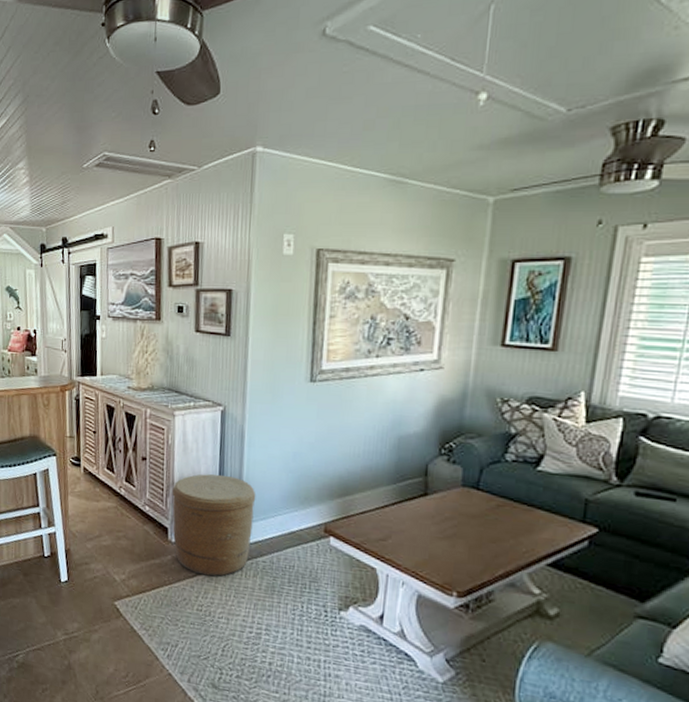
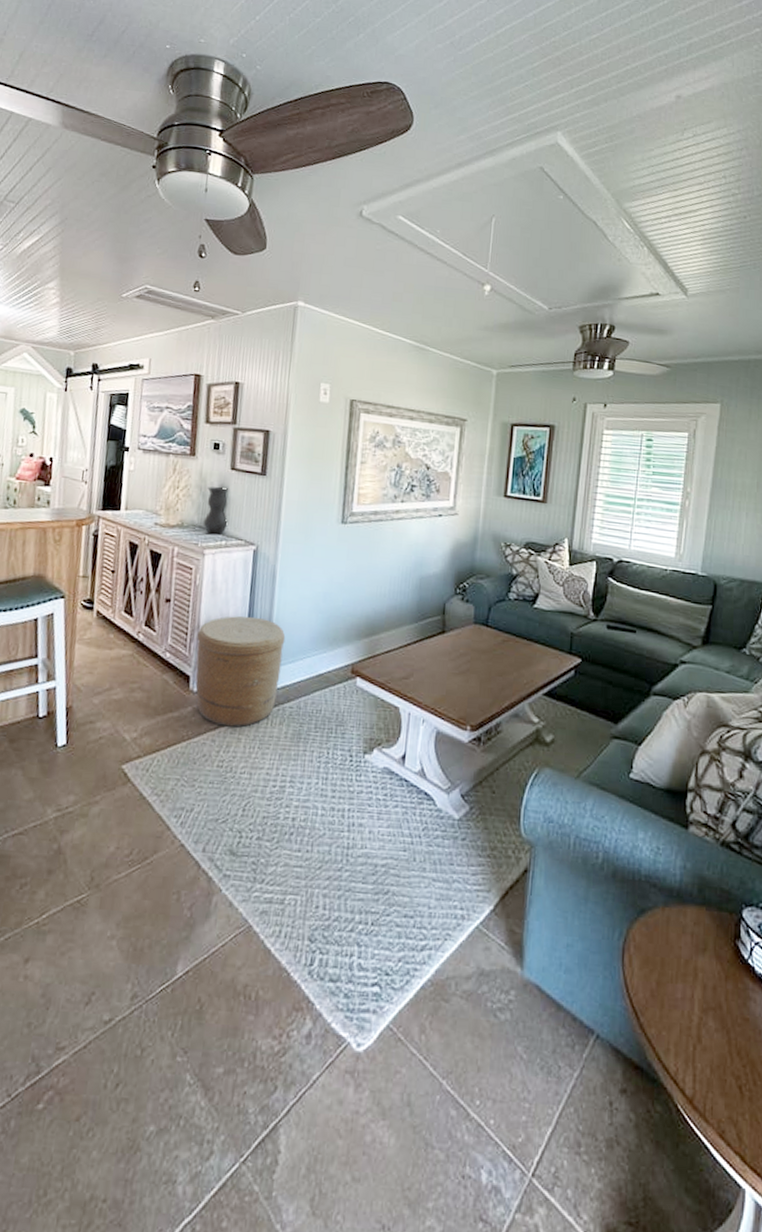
vase: none [171,350,195,397] -> present [203,486,228,535]

